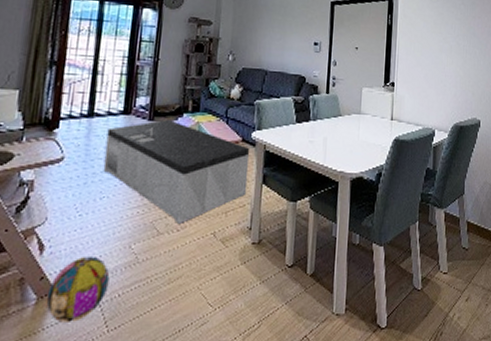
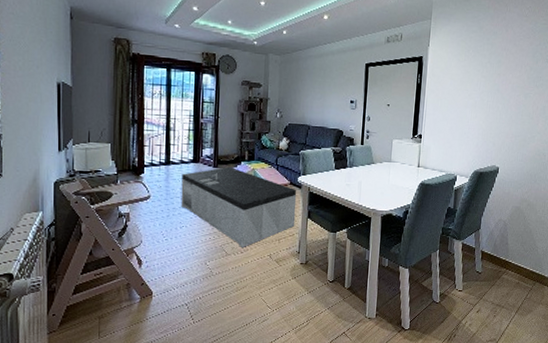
ball: present [46,255,110,322] -> none [147,269,192,315]

